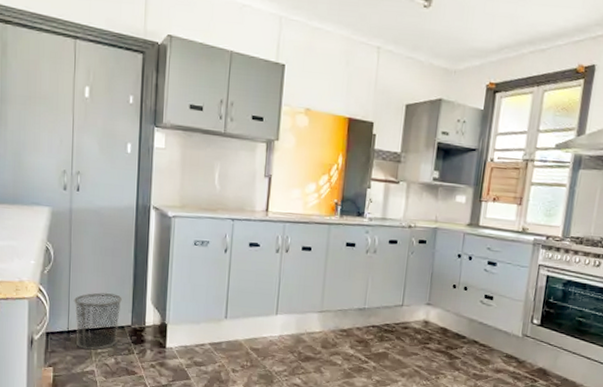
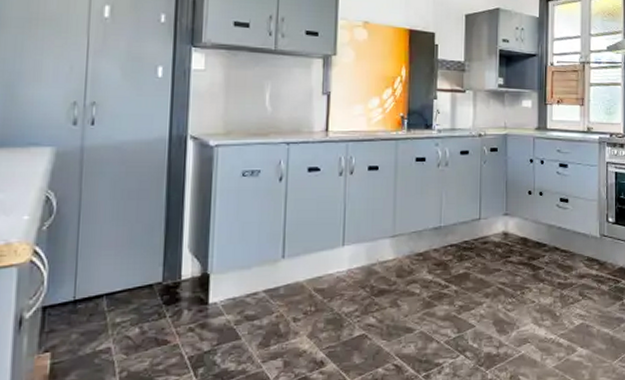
waste bin: present [73,292,122,351] -> none [83,244,150,322]

